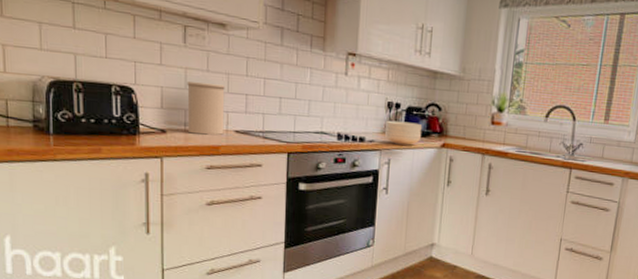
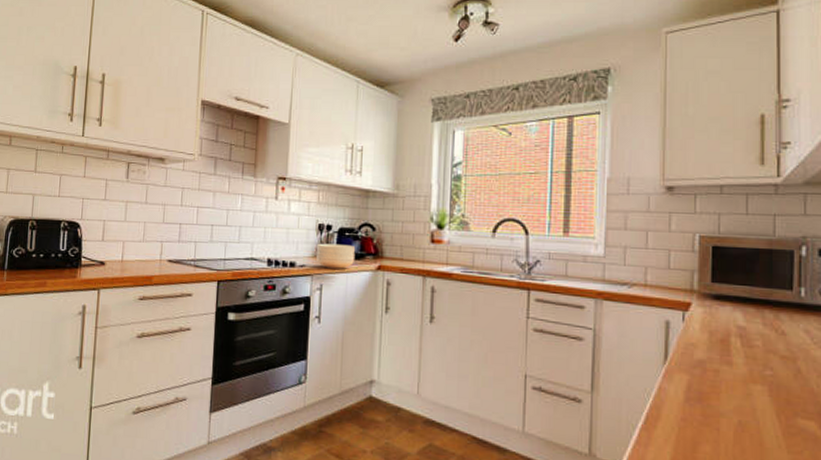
canister: present [187,82,225,136] -> none [125,214,161,266]

